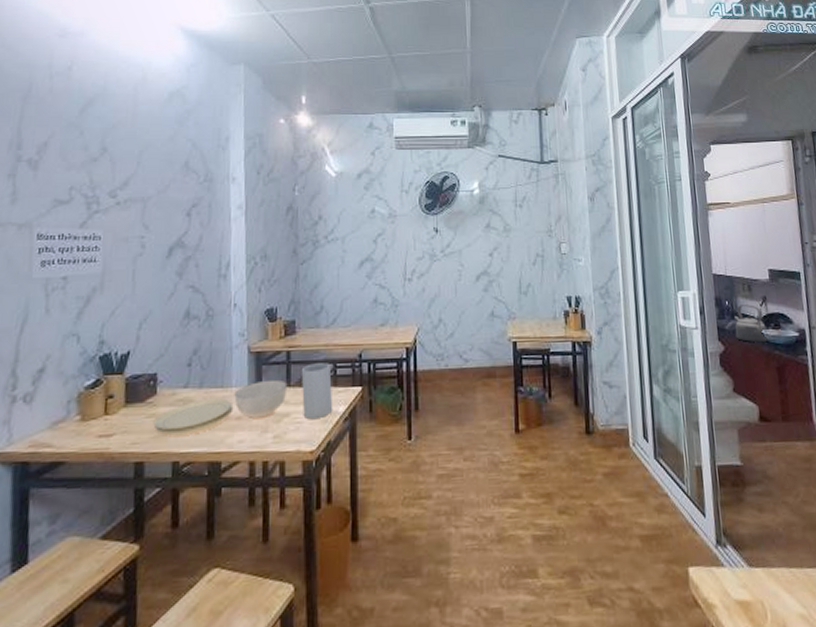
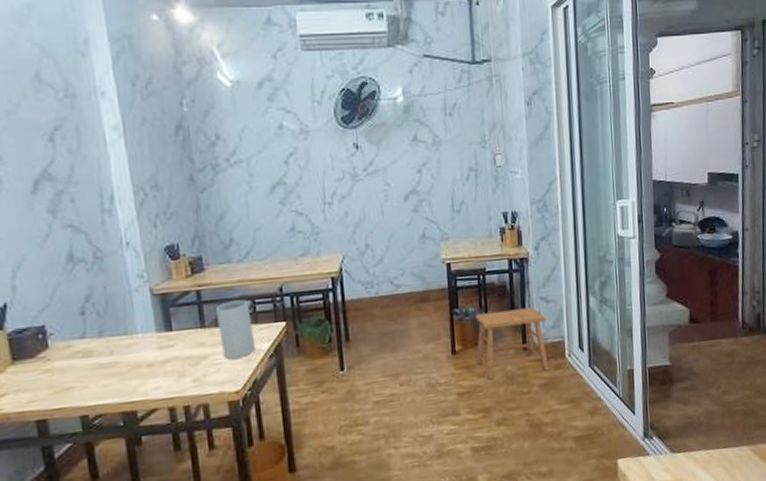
plate: present [153,398,234,436] -> none [50,346,143,391]
bowl: present [234,379,288,420] -> none [141,321,202,365]
stool: none [538,391,614,463] -> present [474,307,550,380]

